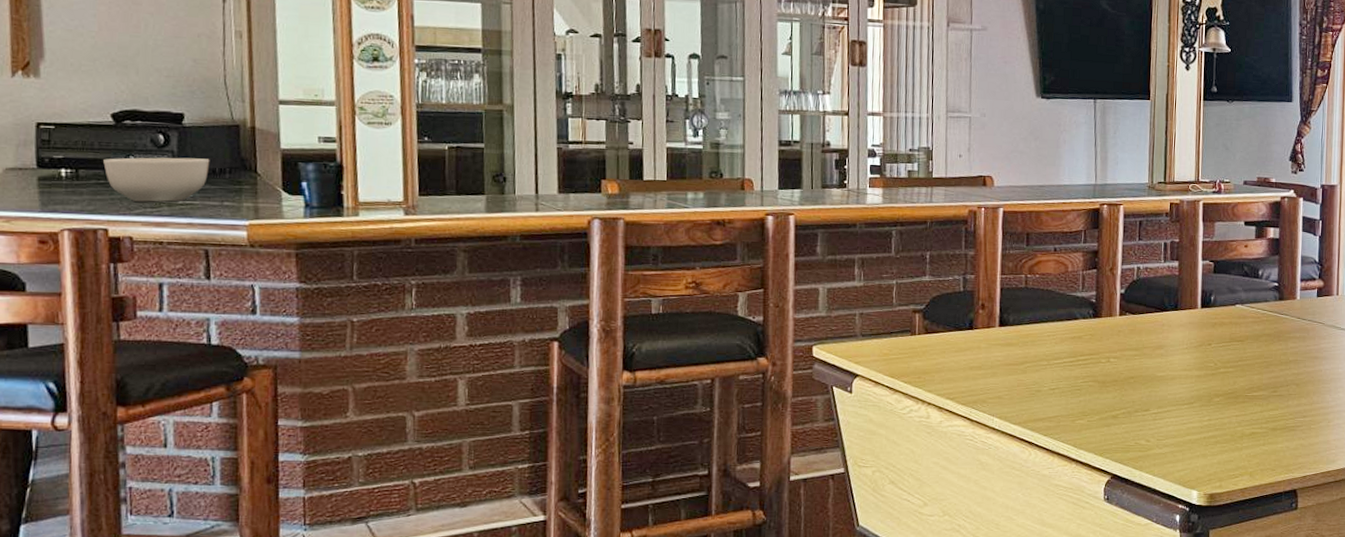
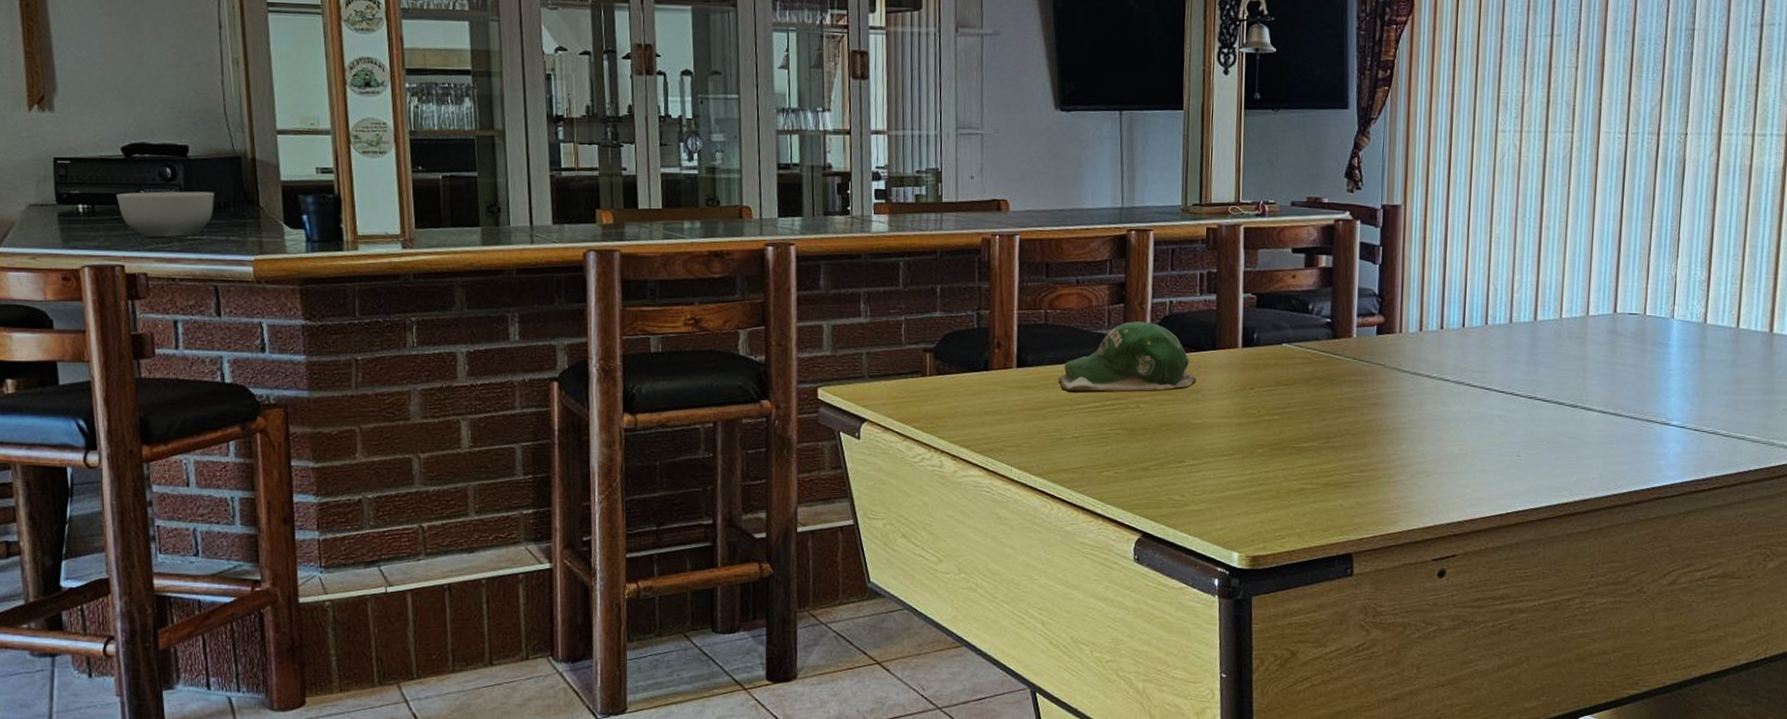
baseball cap: none [1036,285,1161,350] -> present [1058,321,1197,394]

